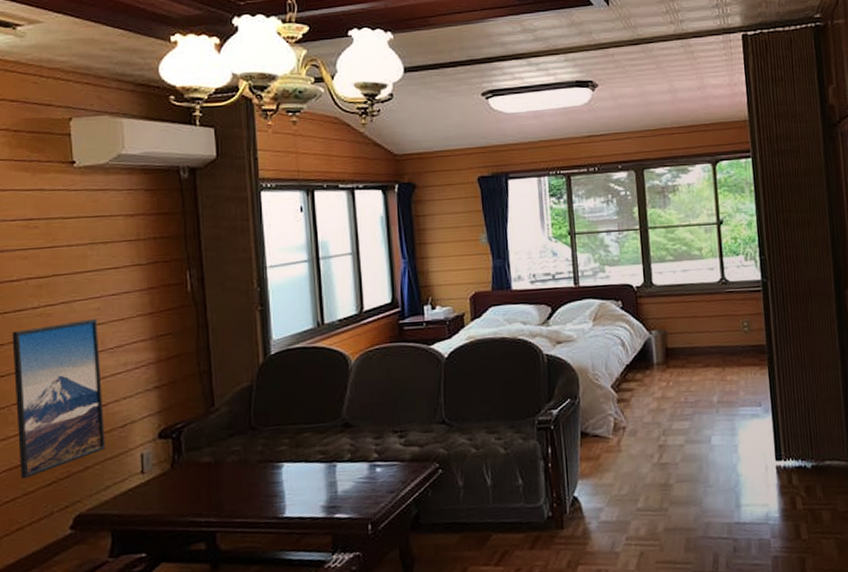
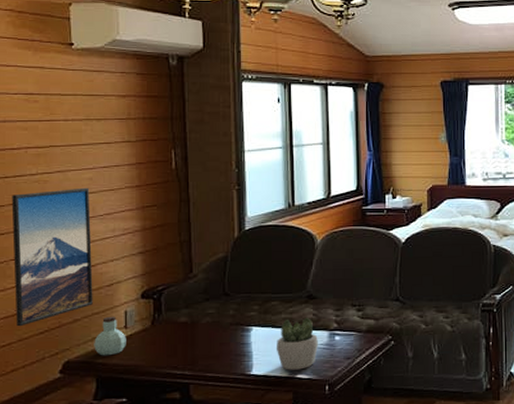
jar: none [107,460,144,507] -> present [94,316,126,356]
succulent plant: none [310,448,357,510] -> present [276,317,318,370]

